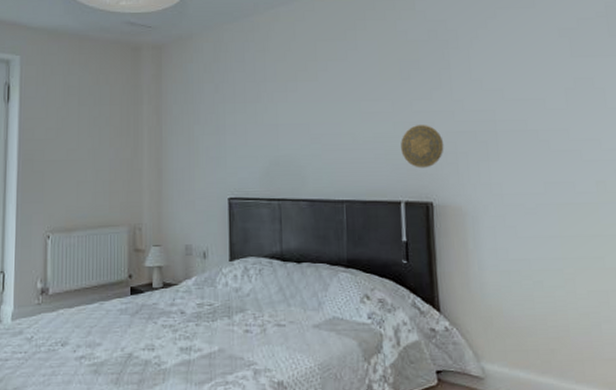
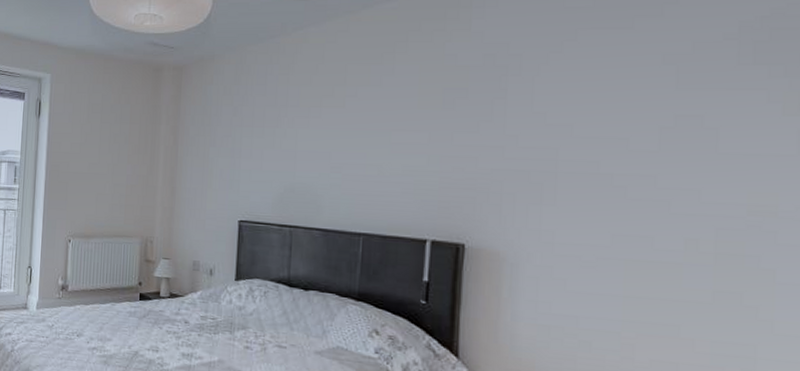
decorative plate: present [401,125,444,168] -> none [434,160,487,207]

